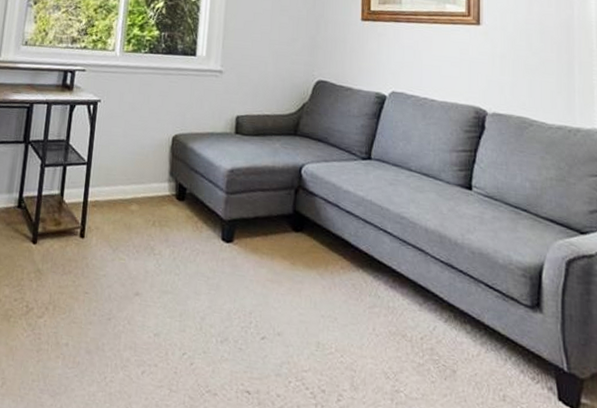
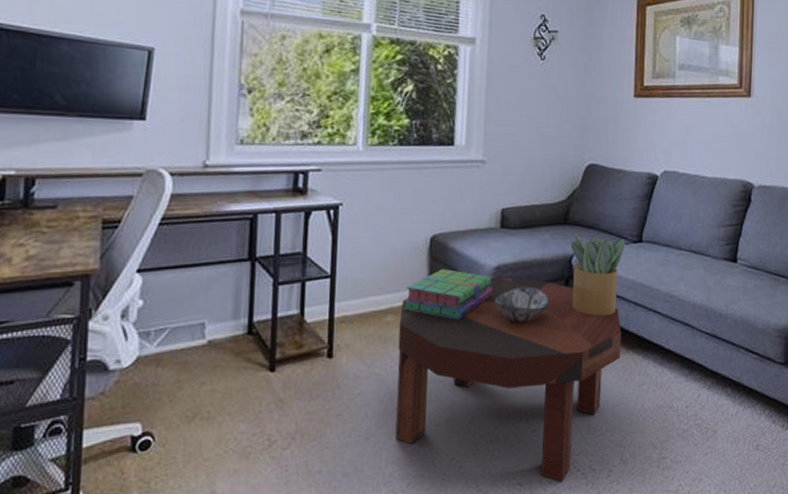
coffee table: none [133,179,351,398] -> present [395,277,622,482]
stack of books: none [146,167,227,217] -> present [403,269,493,320]
decorative bowl: none [228,192,280,227] -> present [494,287,550,322]
potted plant: none [300,145,355,230] -> present [570,234,626,316]

